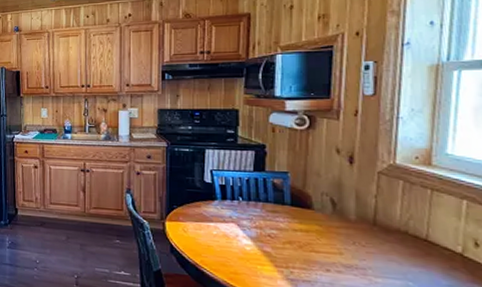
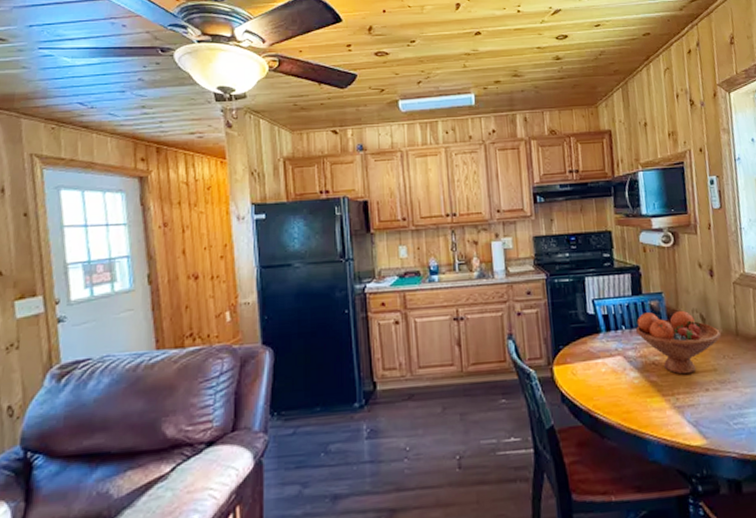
fruit bowl: none [254,189,353,253] -> present [636,310,721,375]

